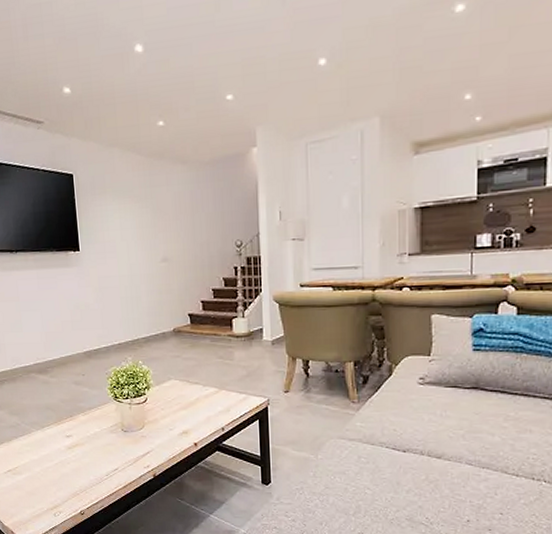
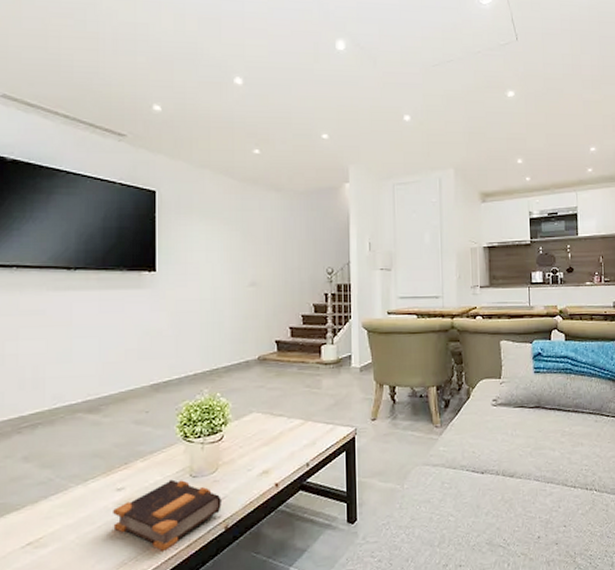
bible: none [65,432,149,488] -> present [113,479,221,551]

